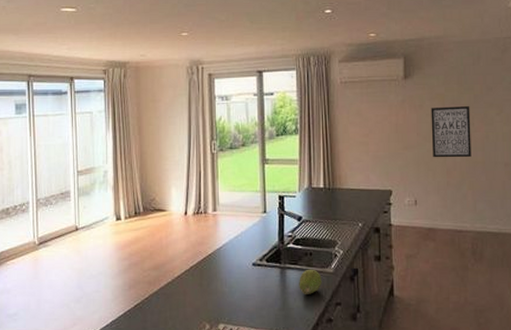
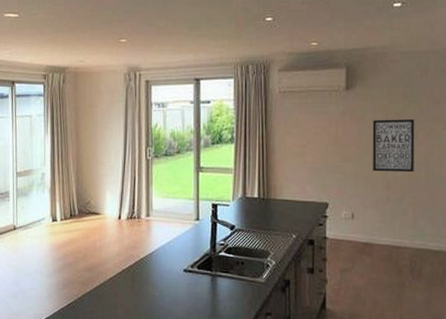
fruit: present [299,269,322,294] -> none [229,278,253,303]

